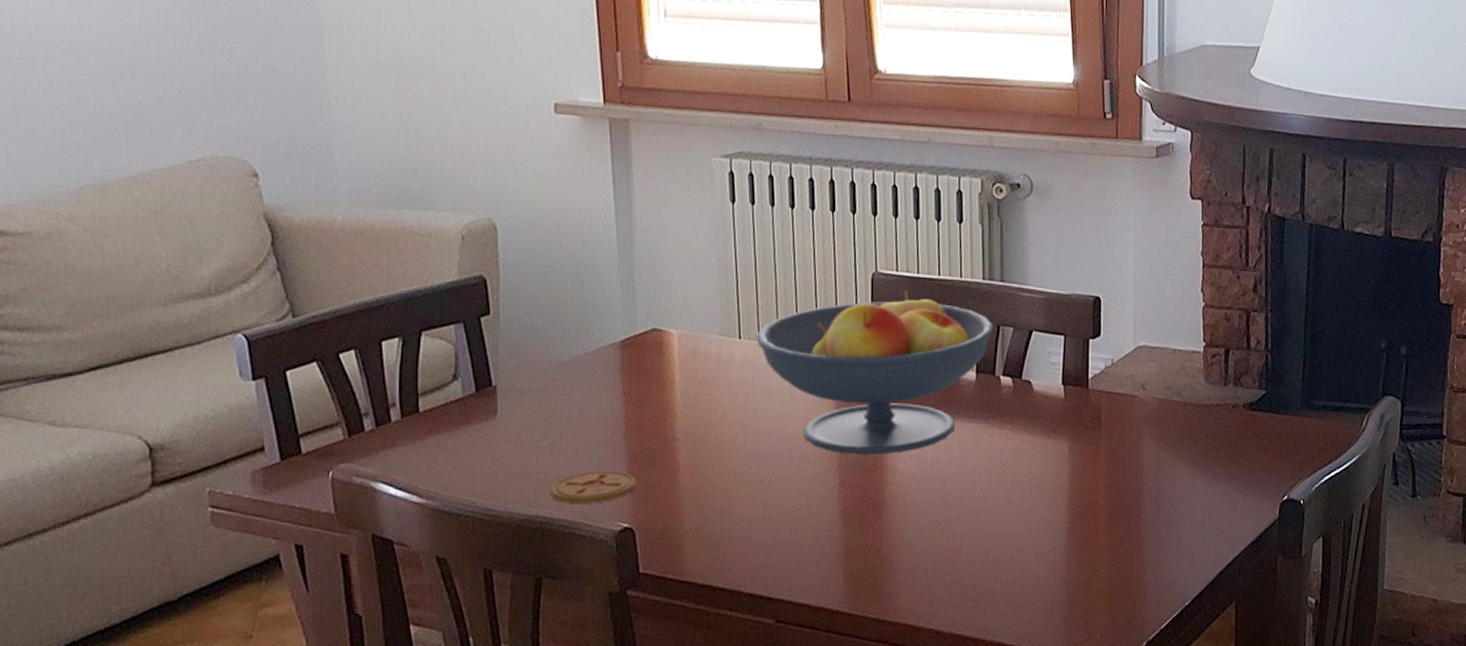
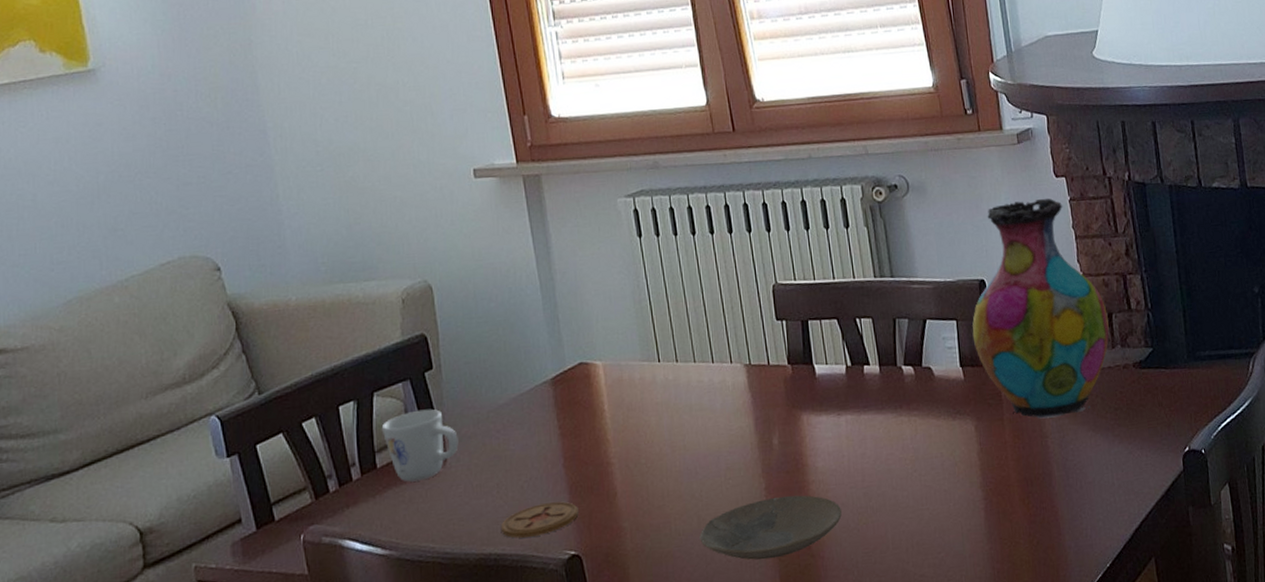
mug: none [427,356,512,431] -> present [381,409,459,482]
fruit bowl: present [756,289,994,455] -> none [674,296,890,459]
plate: none [763,495,917,556] -> present [699,495,842,560]
vase: none [1079,219,1225,449] -> present [972,198,1109,419]

